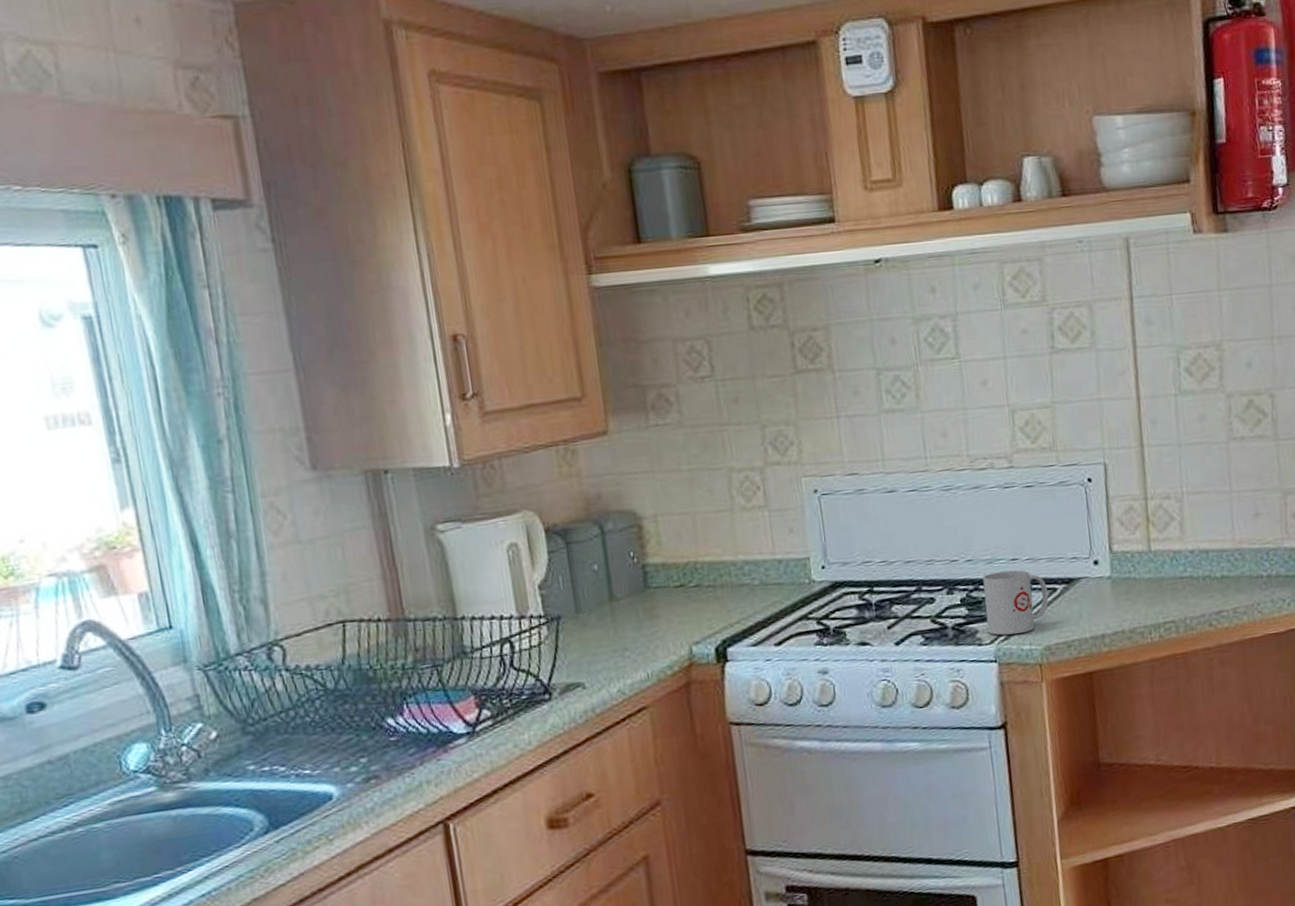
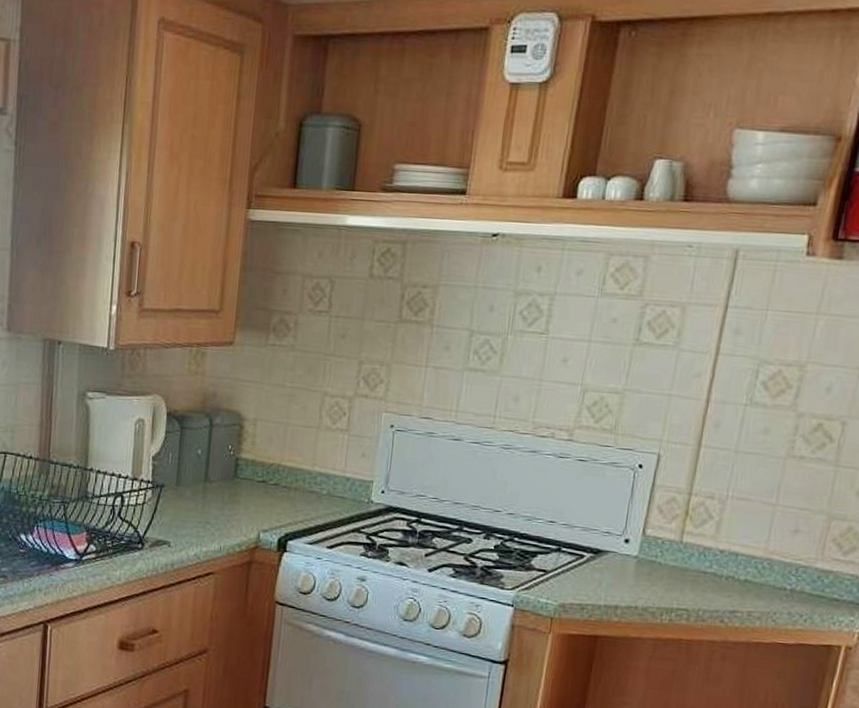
mug: present [983,570,1049,636] -> none [512,529,576,588]

